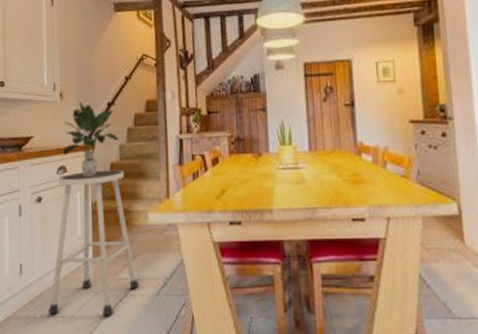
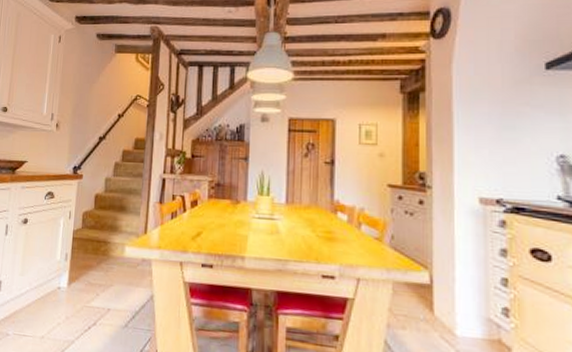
stool: present [48,169,139,317] -> none [20,199,108,342]
potted plant: present [62,101,120,177] -> none [52,133,107,206]

